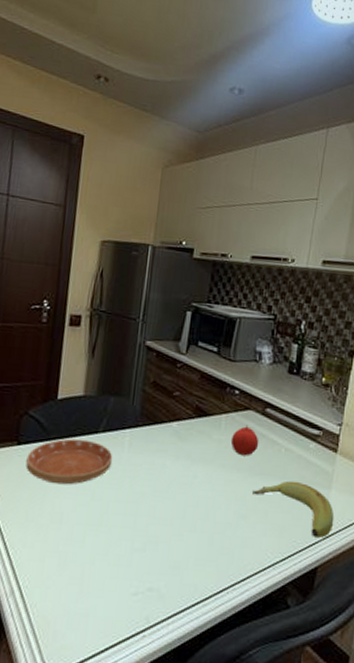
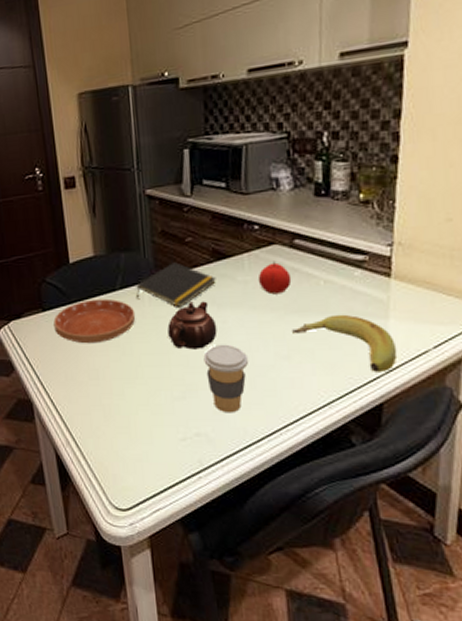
notepad: none [118,413,195,459] -> present [136,262,216,309]
teapot: none [140,453,188,501] -> present [167,301,218,350]
coffee cup: none [169,498,211,569] -> present [203,344,249,413]

